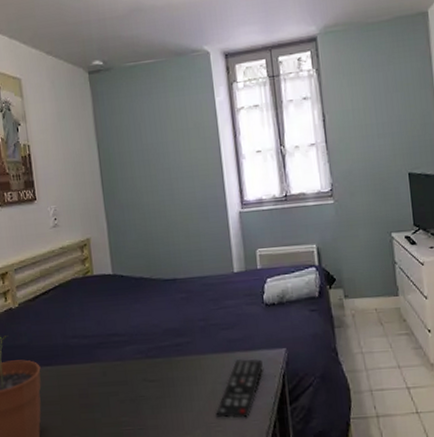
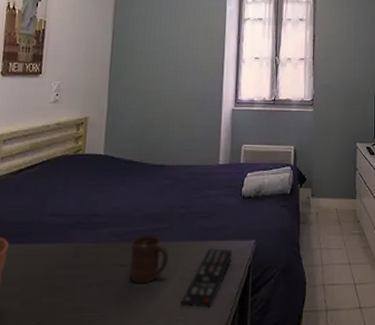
cup: none [156,350,197,398] -> present [129,235,169,284]

